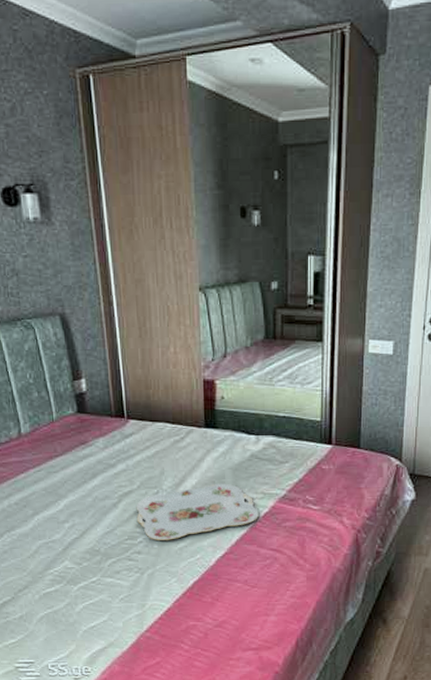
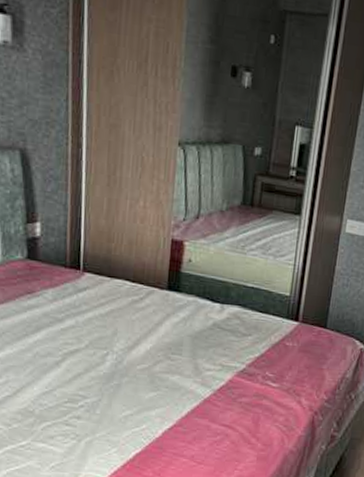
serving tray: present [136,483,259,540] -> none [80,350,215,407]

